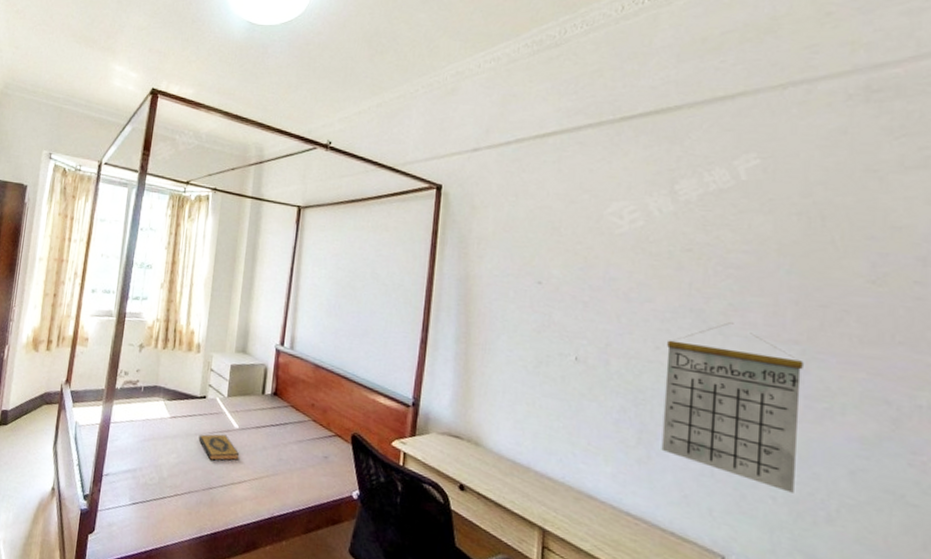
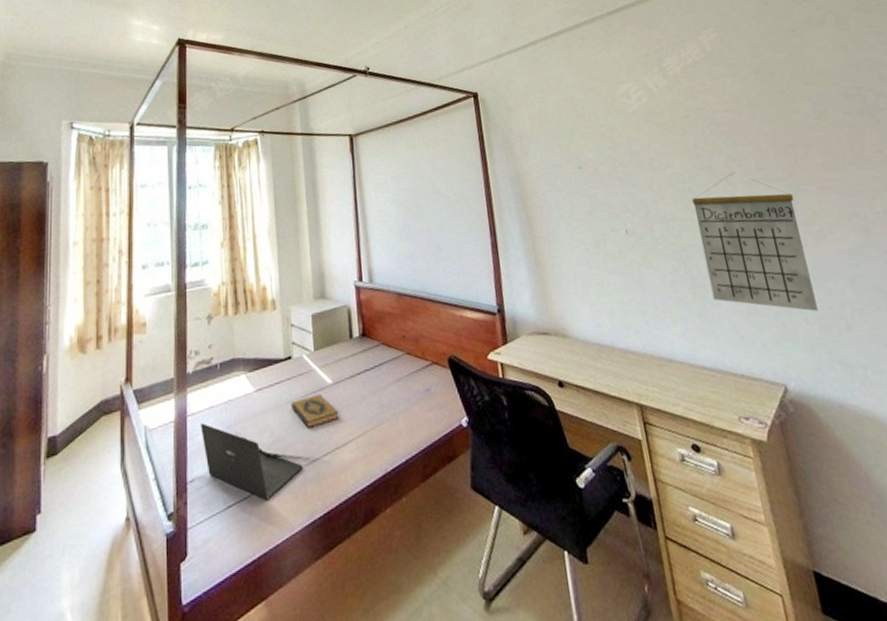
laptop: none [120,431,201,508] -> present [200,423,304,501]

